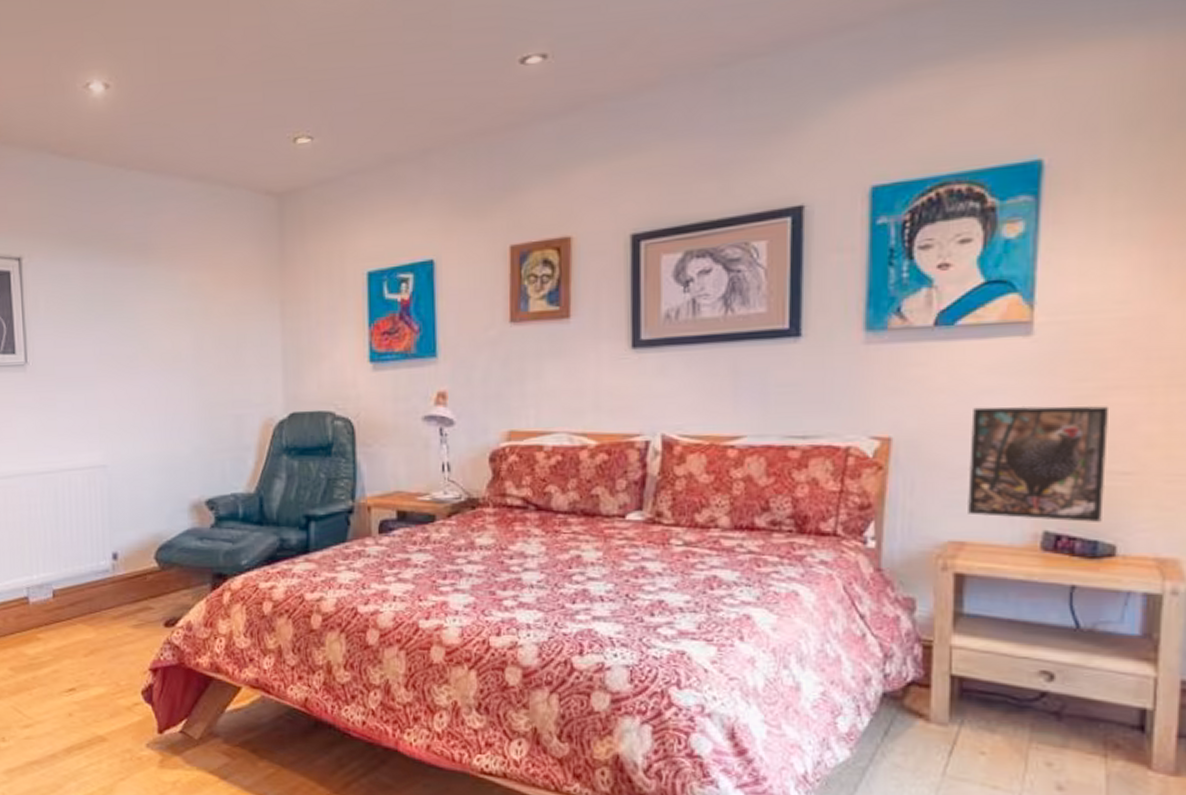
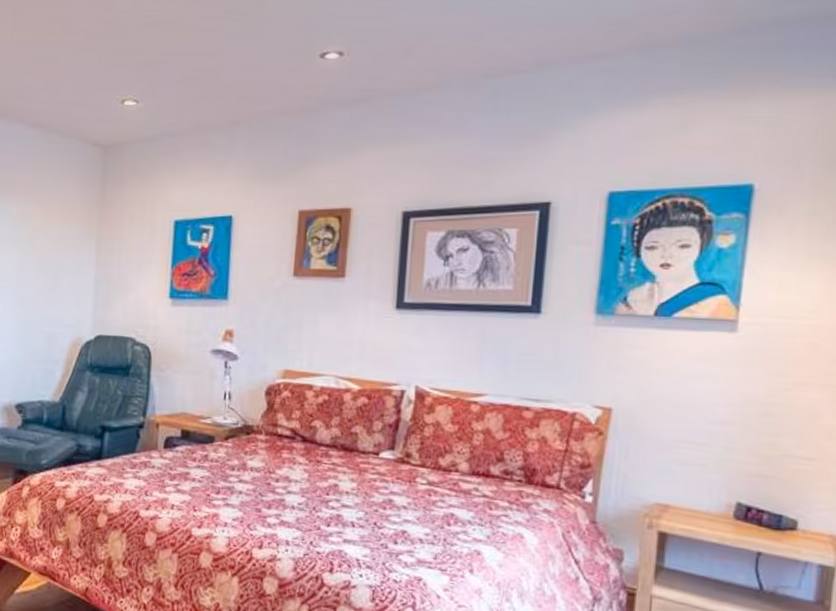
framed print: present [968,406,1110,522] -> none [673,389,799,499]

